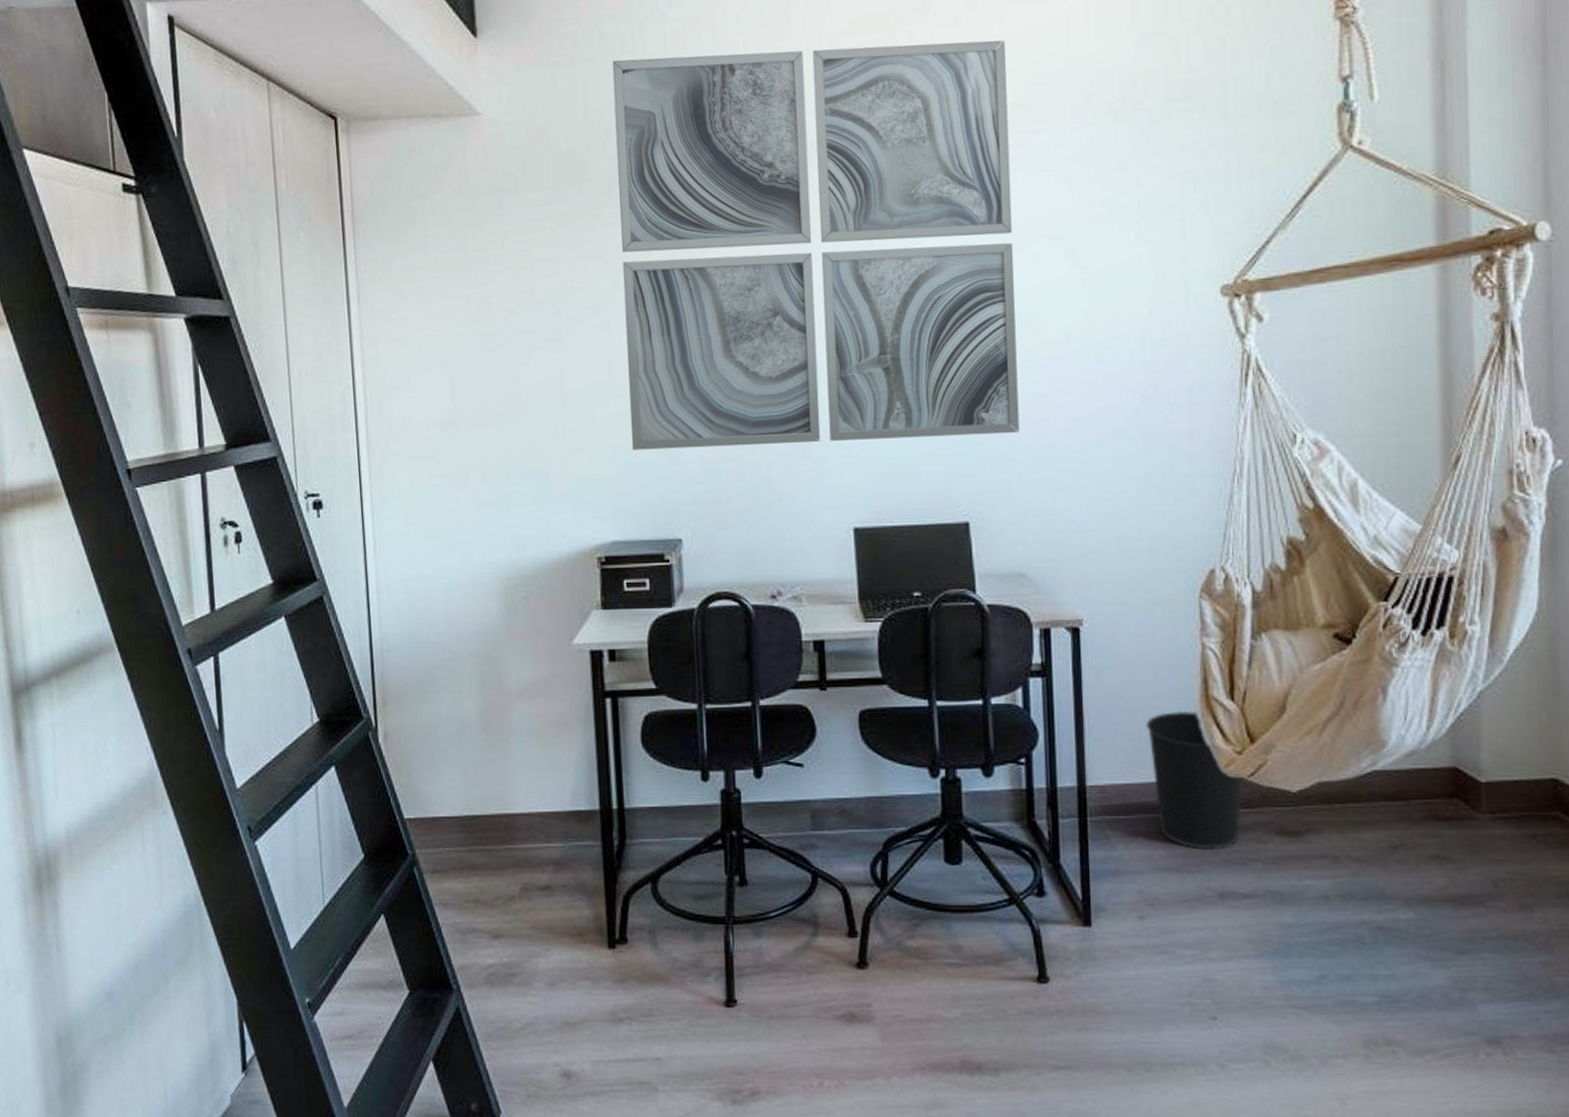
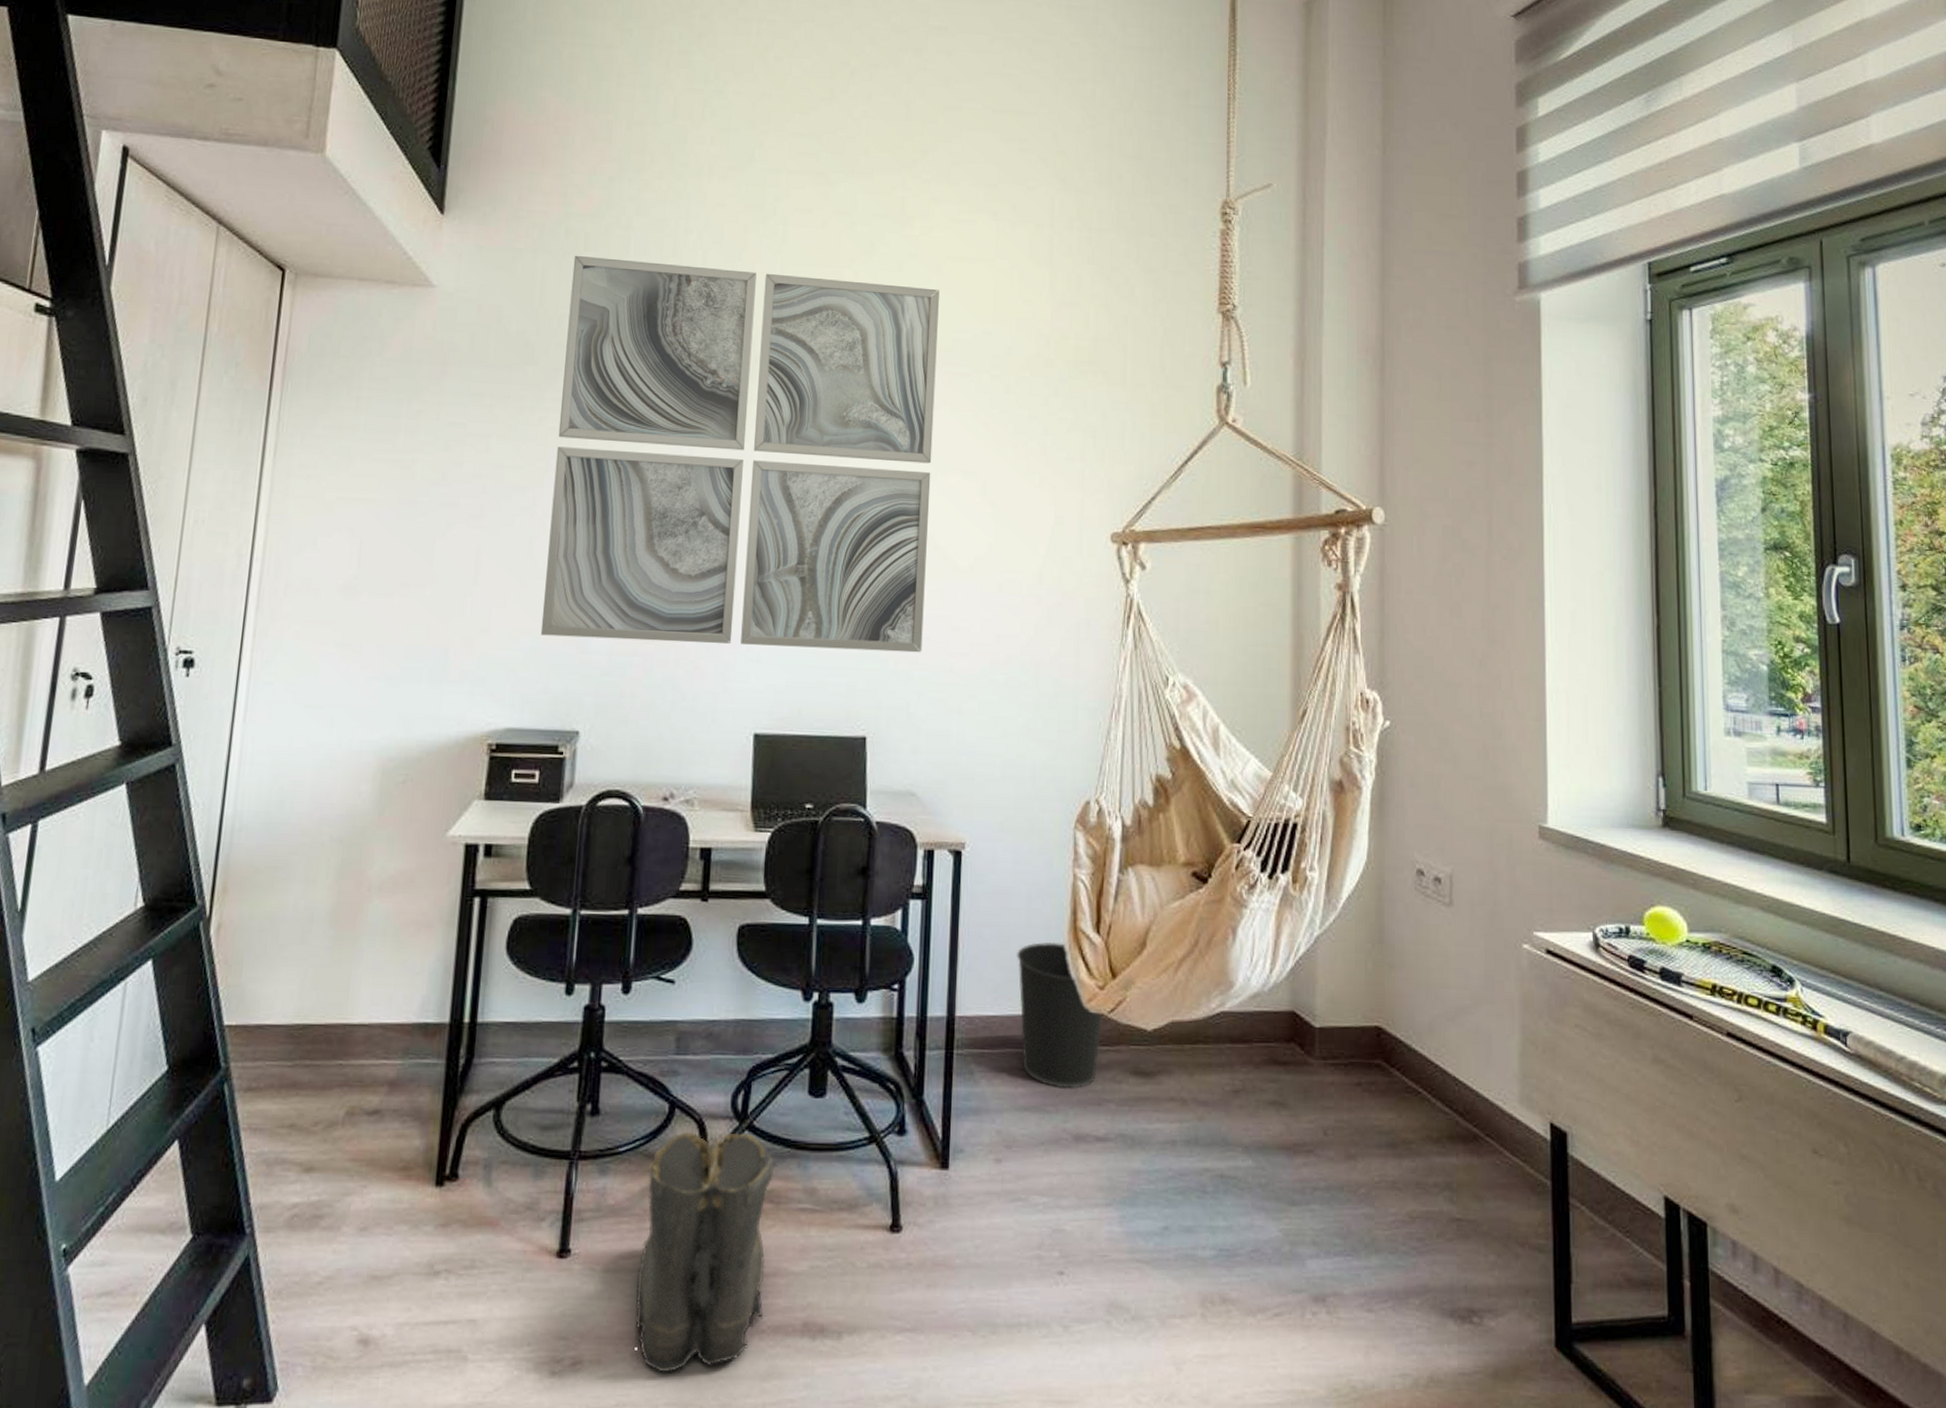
boots: none [799,898,922,1102] -> present [634,1132,774,1372]

